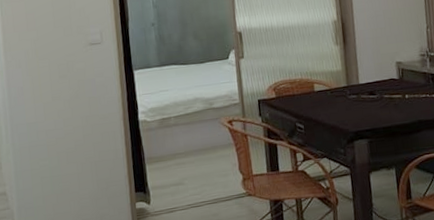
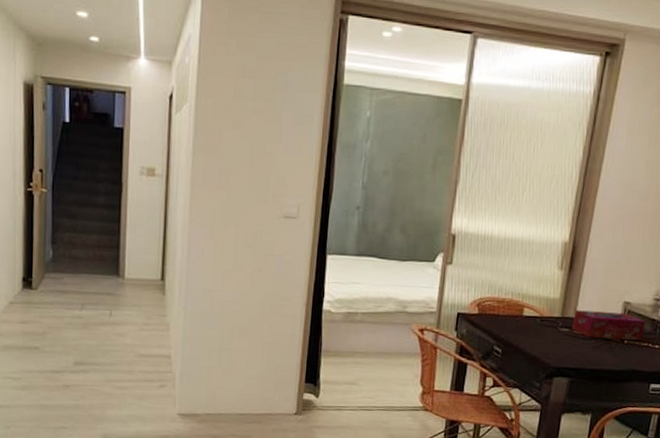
tissue box: none [357,72,420,100] -> present [572,310,646,340]

